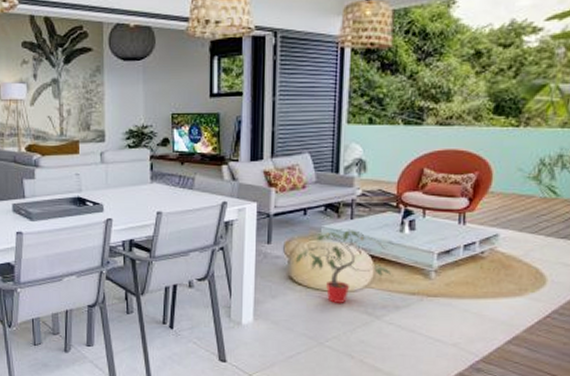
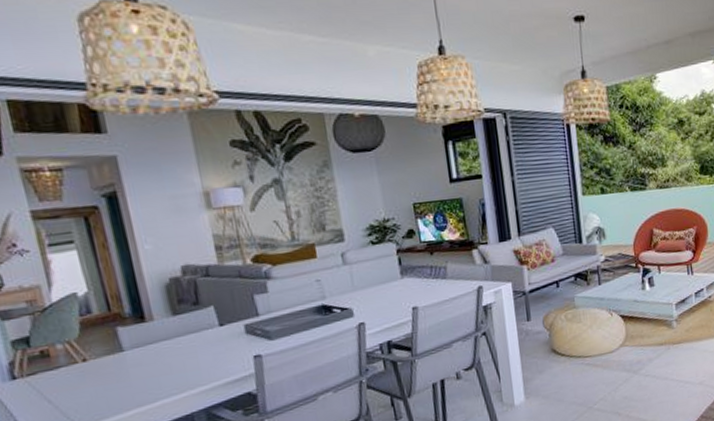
potted plant: present [296,228,392,303] -> none [556,294,641,367]

